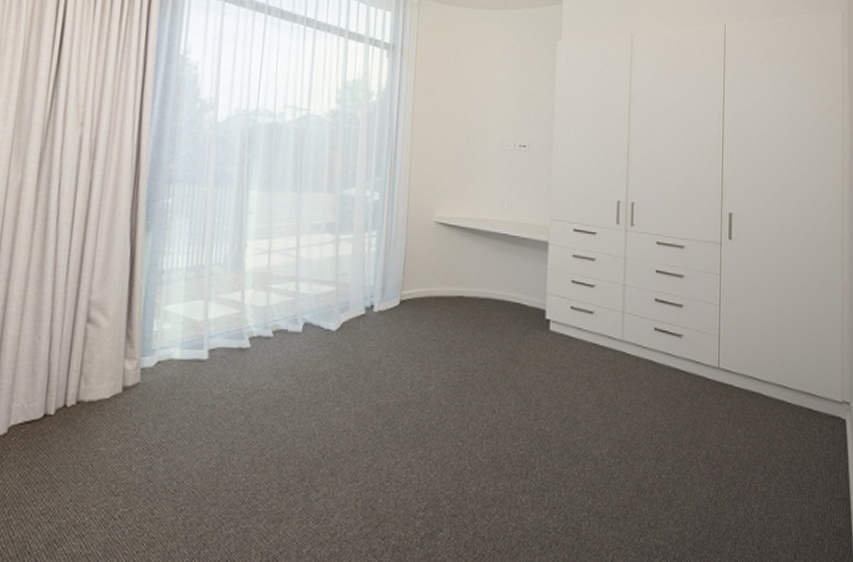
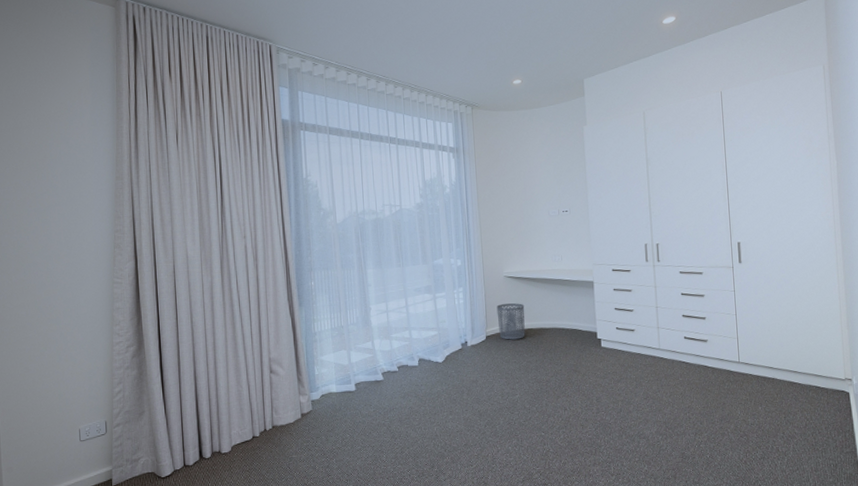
waste bin: none [418,259,456,309] -> present [496,303,525,340]

